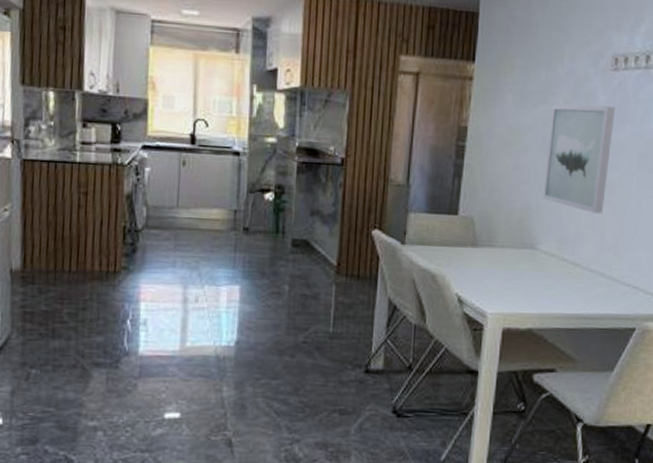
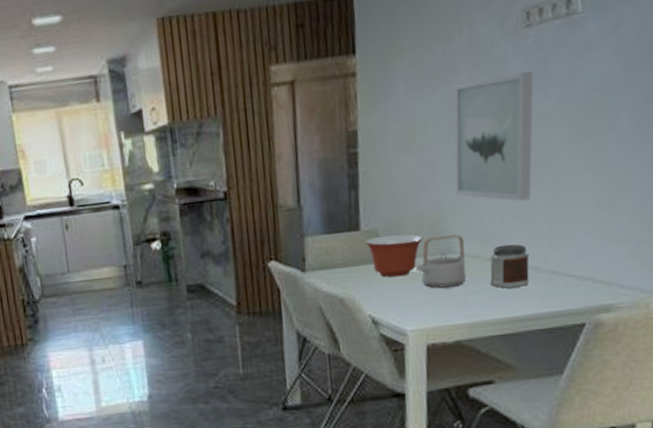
mixing bowl: none [461,223,512,263] -> present [364,234,423,278]
teapot: none [501,232,546,279] -> present [415,234,466,288]
jar: none [563,248,597,288] -> present [490,244,530,289]

